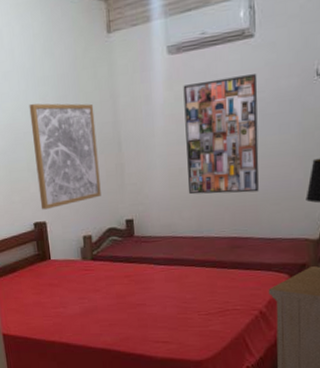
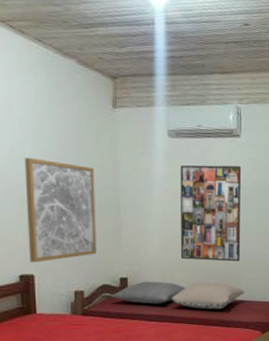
pillow: none [117,221,195,247] -> present [110,281,185,304]
pillow: none [180,218,266,251] -> present [171,282,245,310]

